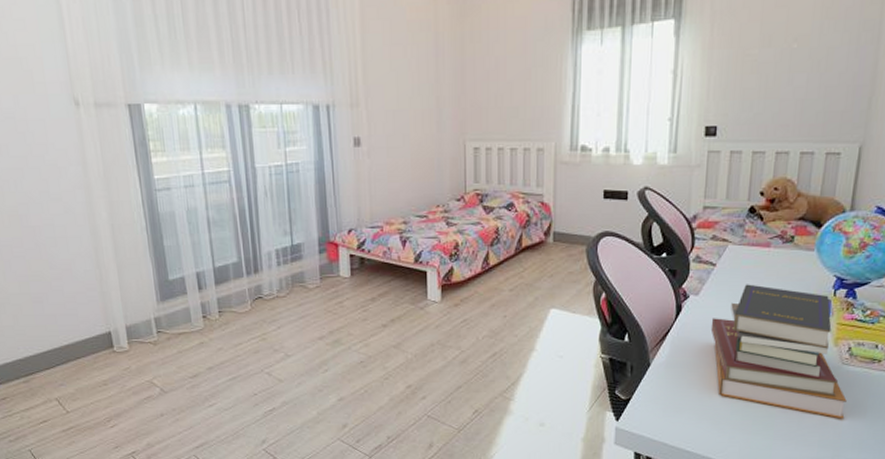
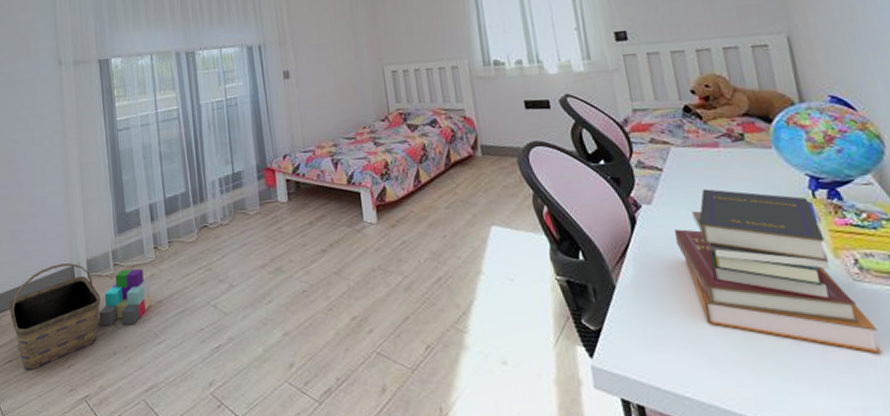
basket: none [37,328,144,429] -> present [9,262,101,370]
toy blocks: none [143,337,201,390] -> present [99,269,151,326]

